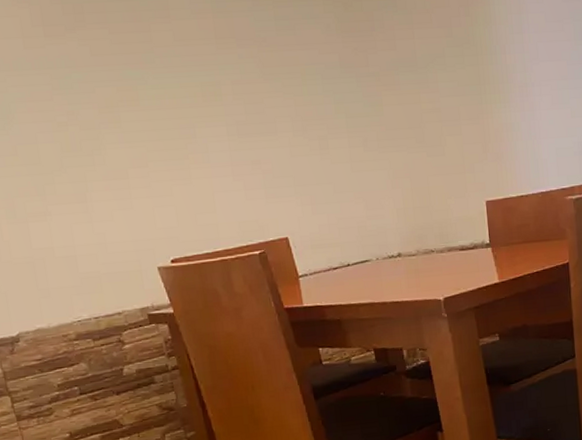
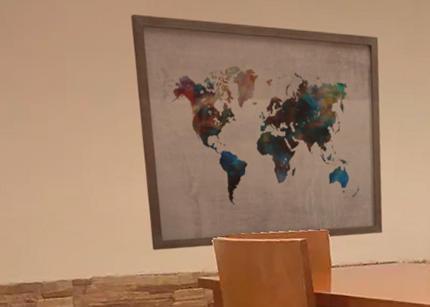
wall art: none [12,20,348,291] -> present [131,13,383,251]

